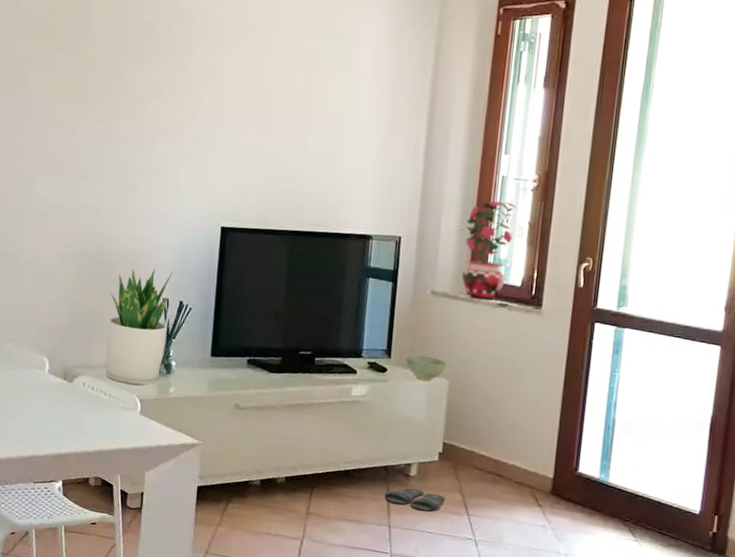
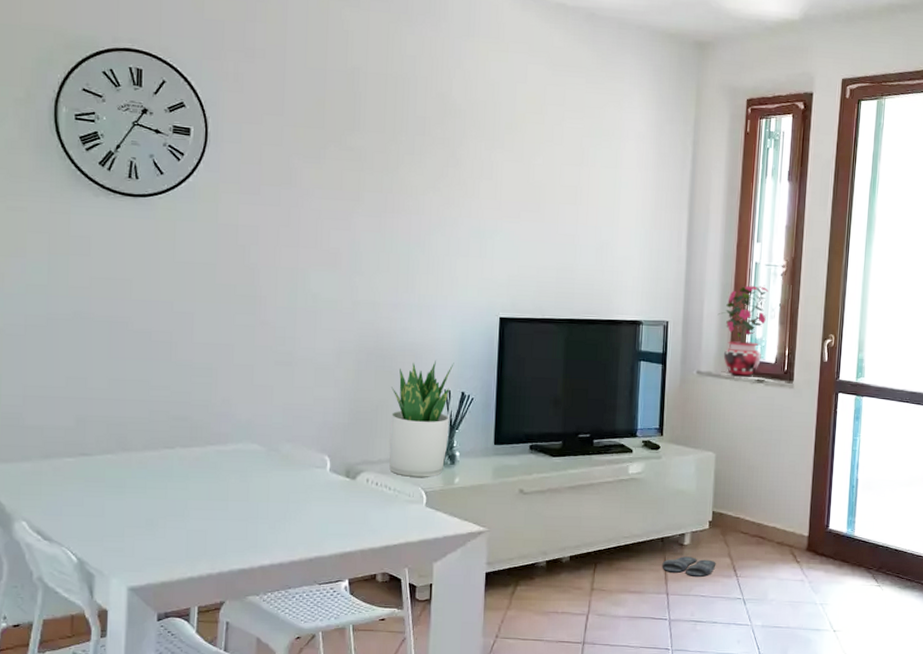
bowl: present [406,354,447,382] -> none [676,431,714,456]

